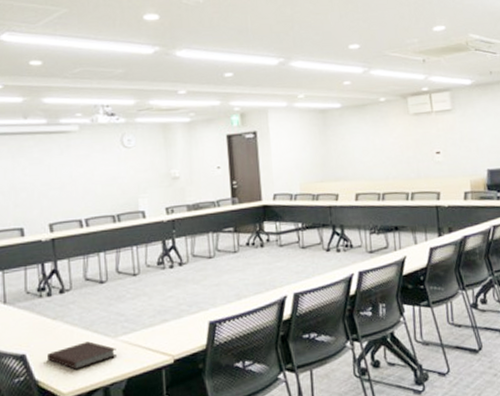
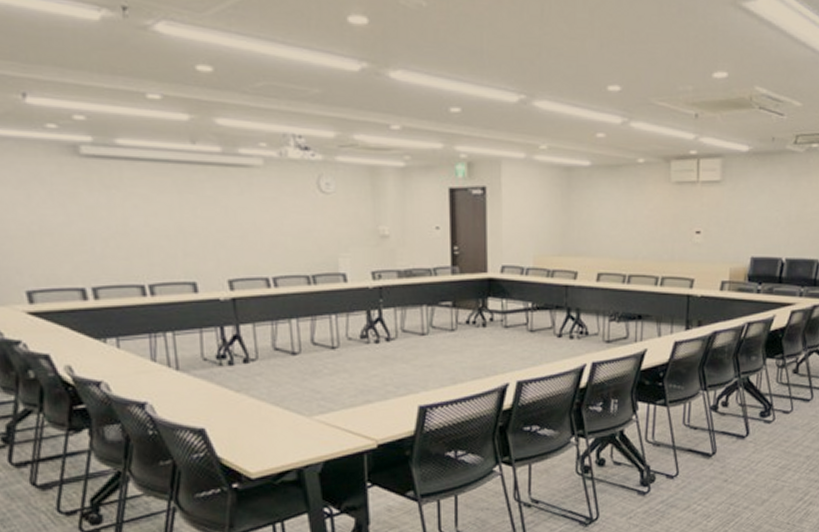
notebook: present [46,341,117,370] -> none [229,419,312,448]

